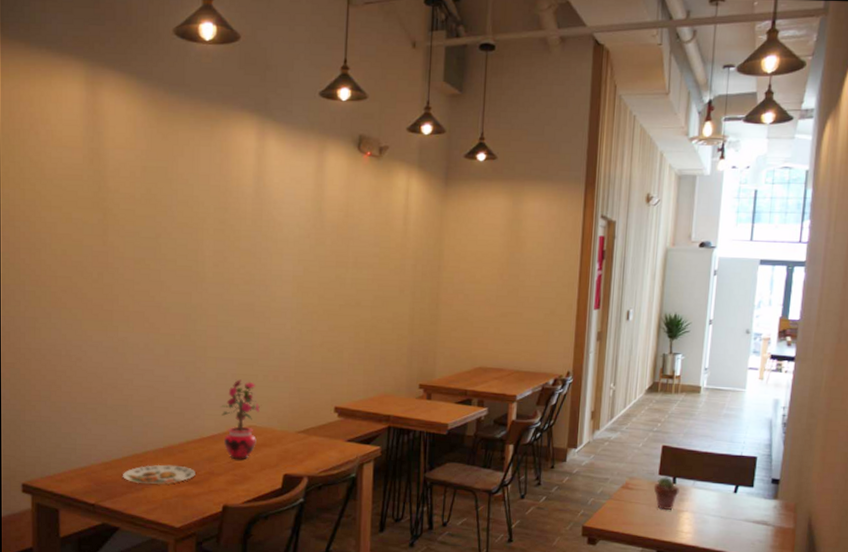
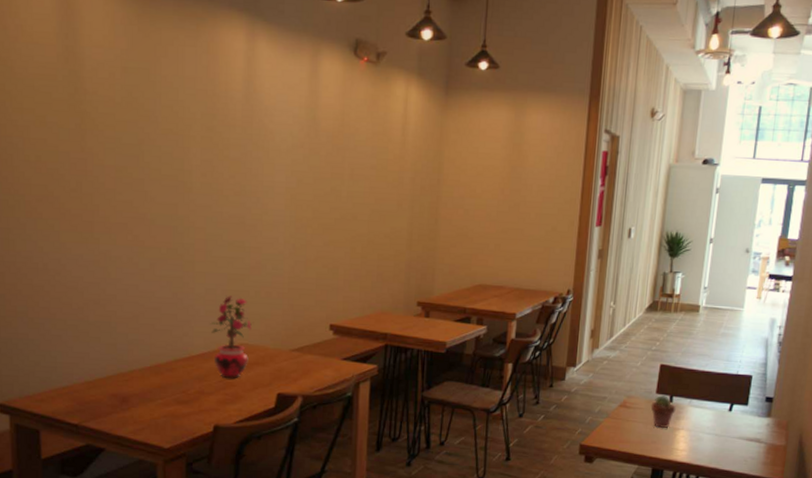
plate: present [123,464,195,484] -> none [107,383,185,404]

